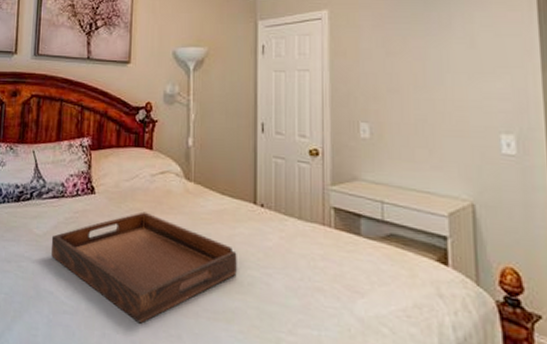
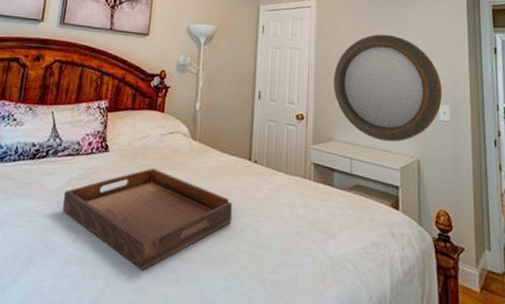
home mirror: none [354,47,504,182] -> present [333,34,442,142]

